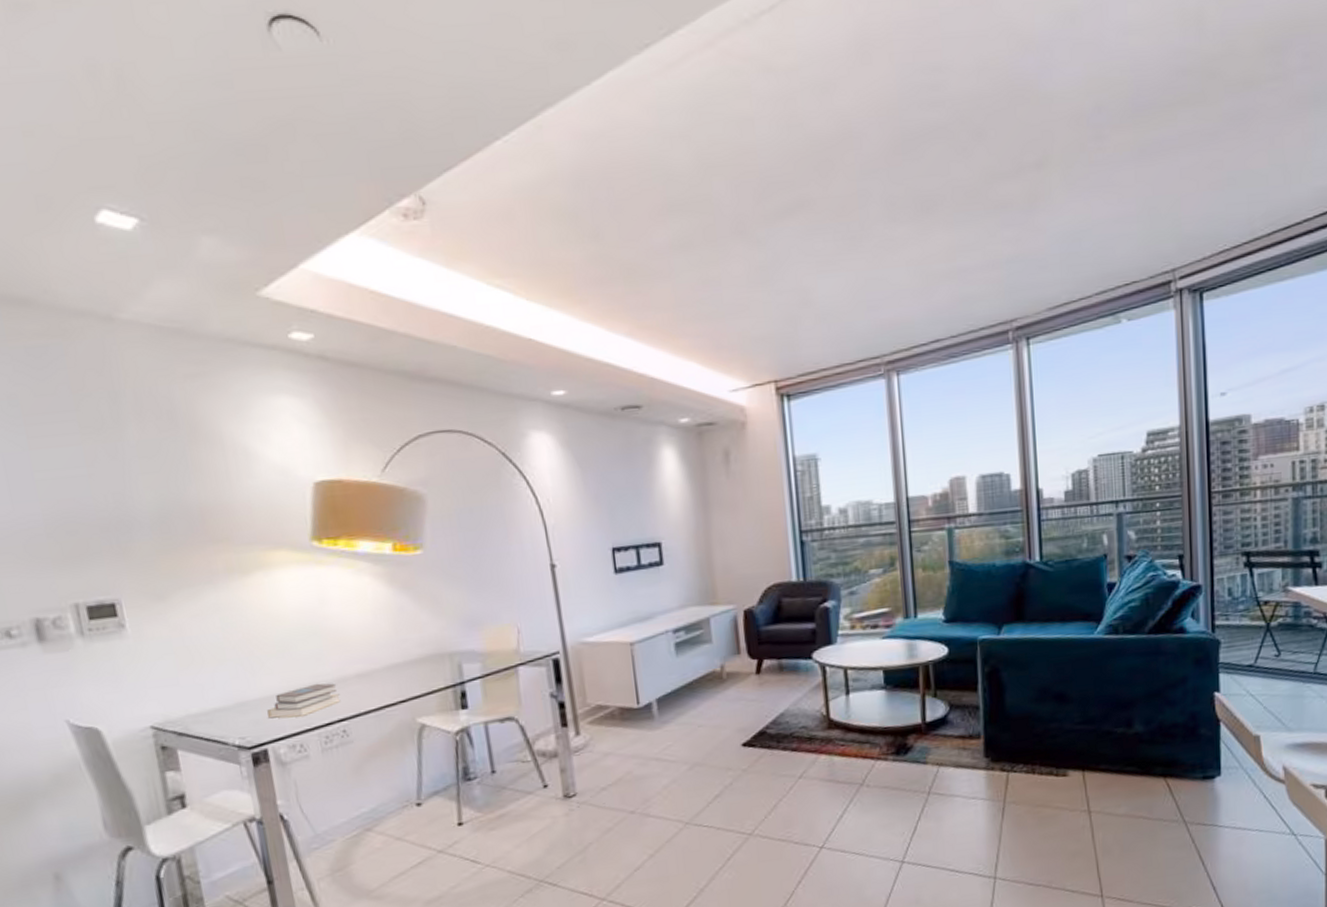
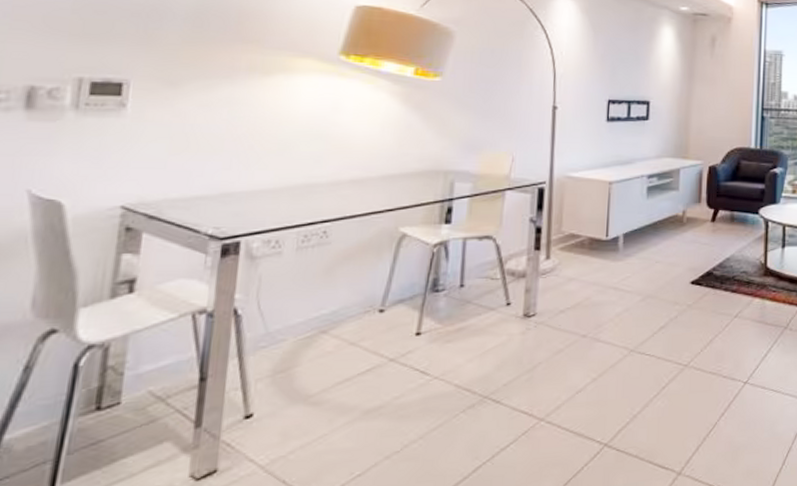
books: present [267,683,341,719] -> none [250,183,330,213]

